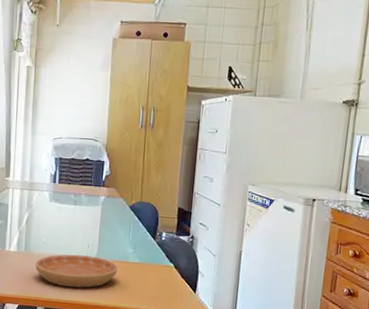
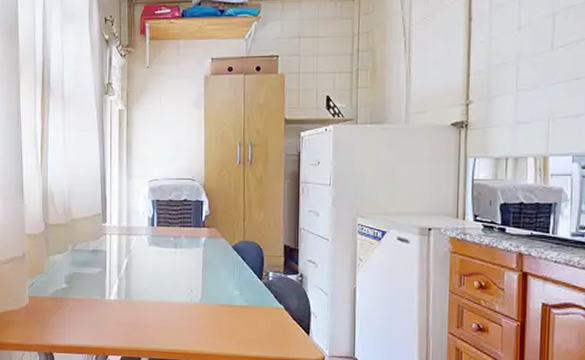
saucer: present [35,254,117,288] -> none [137,300,223,336]

